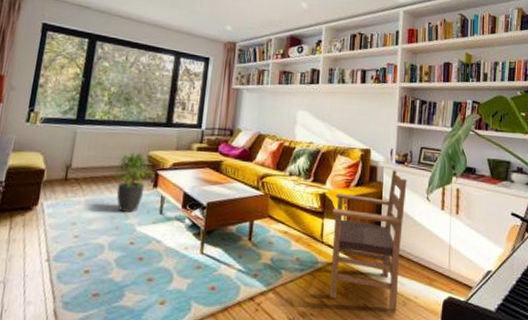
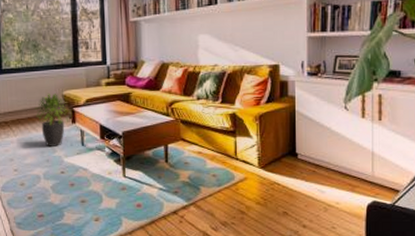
armchair: present [329,170,407,311] -> none [244,83,322,216]

